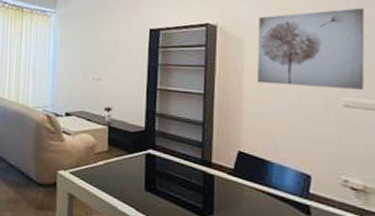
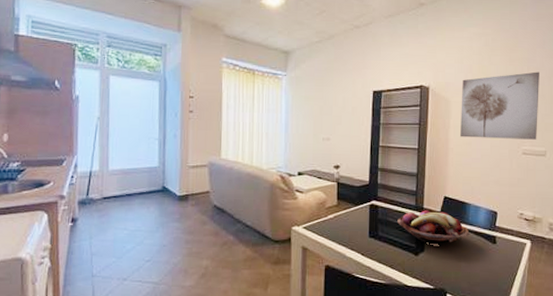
fruit basket: none [179,165,275,208] -> present [397,210,471,243]

